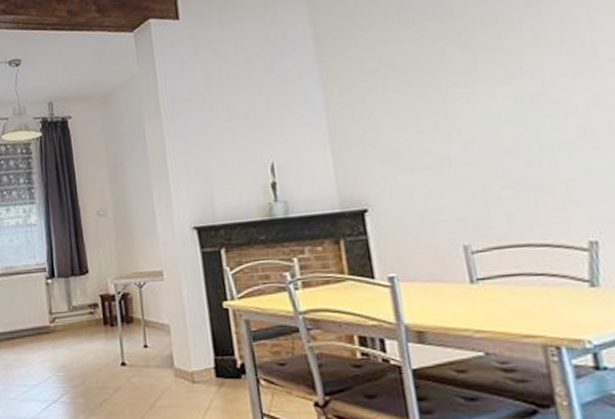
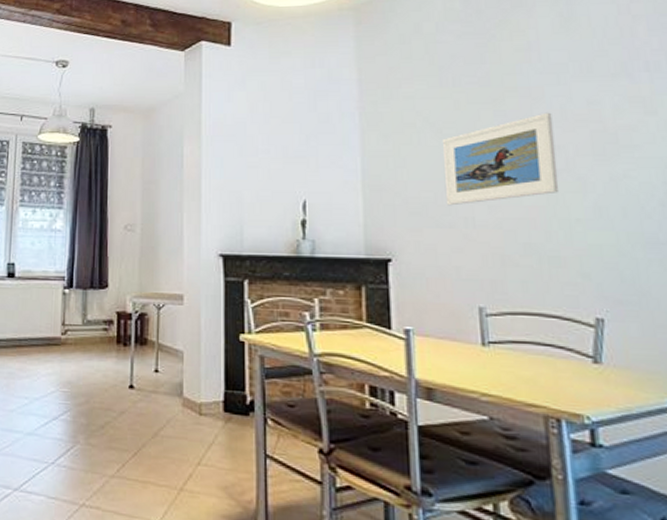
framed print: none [407,37,538,148] -> present [442,112,560,206]

